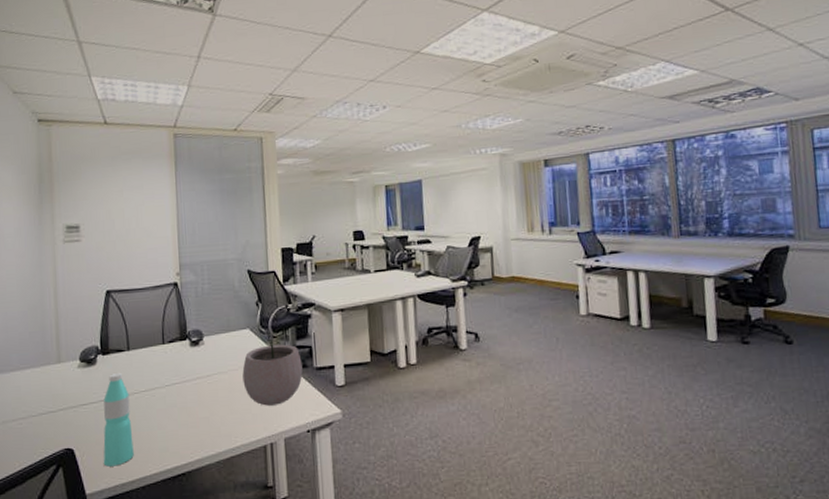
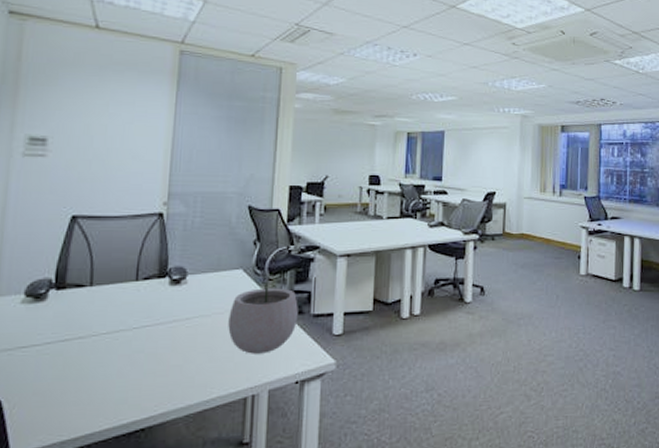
water bottle: present [103,373,134,467] -> none [39,312,85,421]

